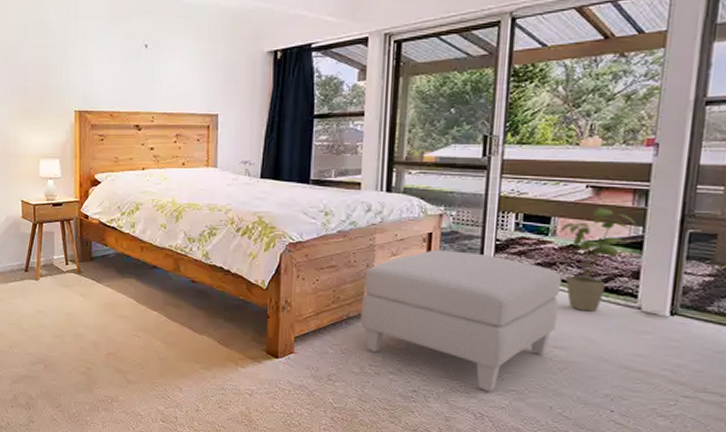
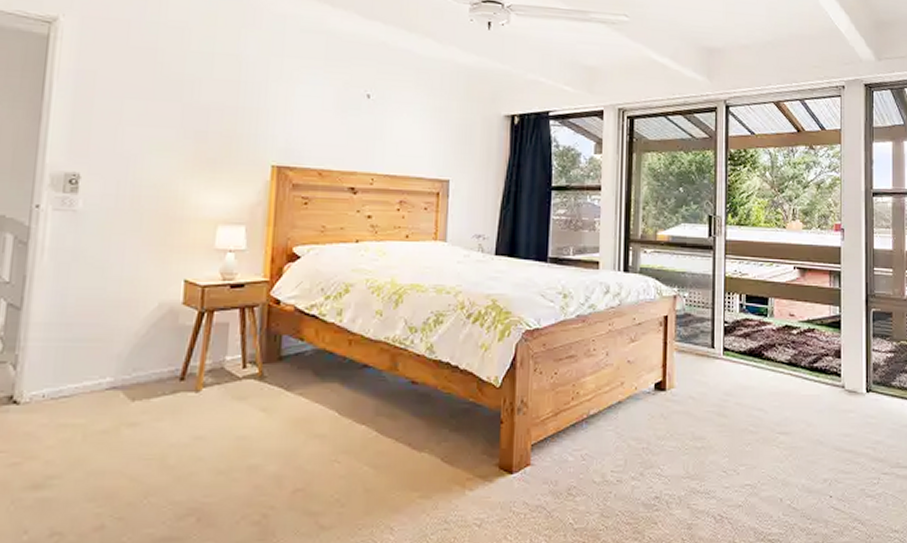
ottoman: present [360,250,562,392] -> none [600,334,781,490]
house plant: present [559,207,637,312] -> none [776,288,835,393]

